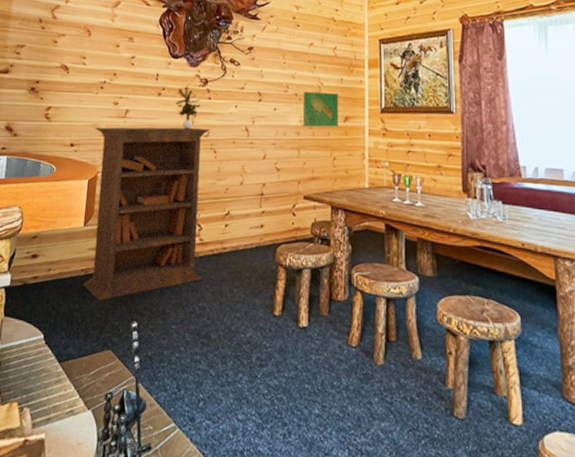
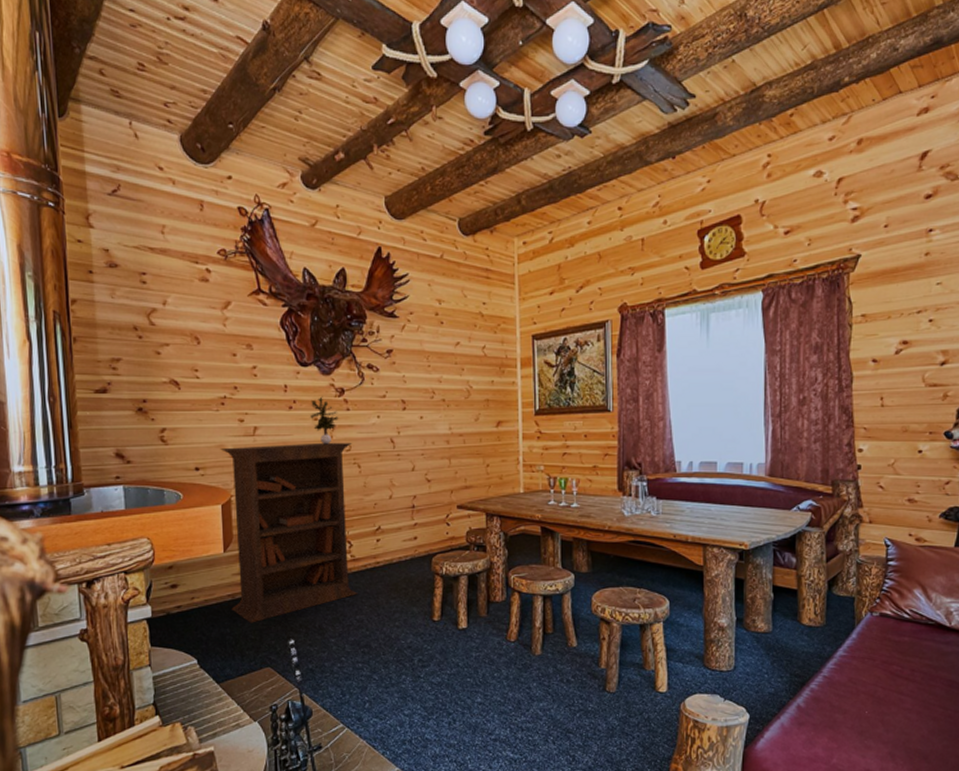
topographic map: present [302,91,339,128] -> none [451,396,490,435]

